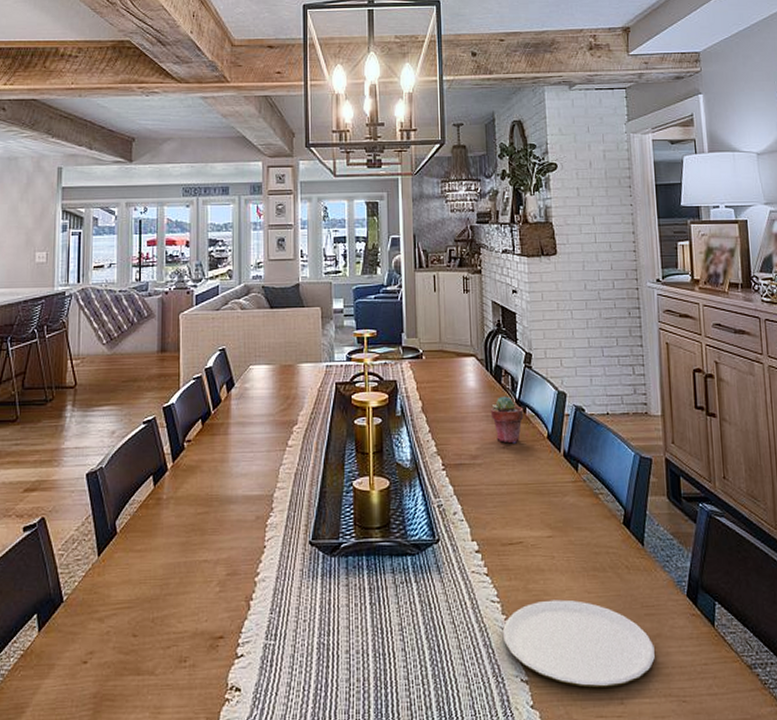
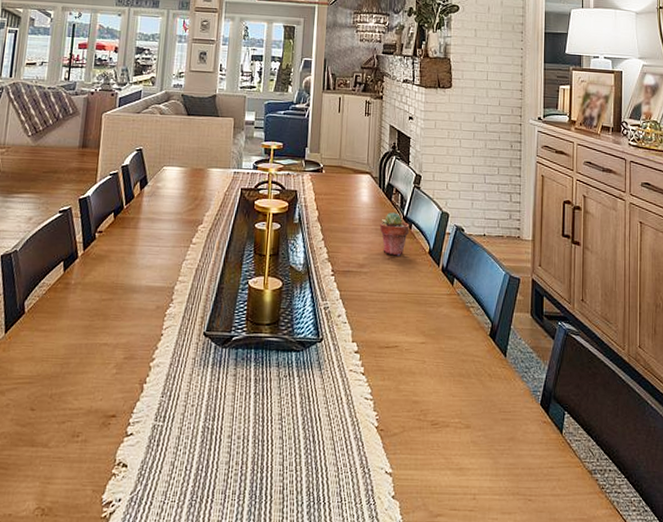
plate: present [502,599,655,688] -> none [372,400,507,483]

